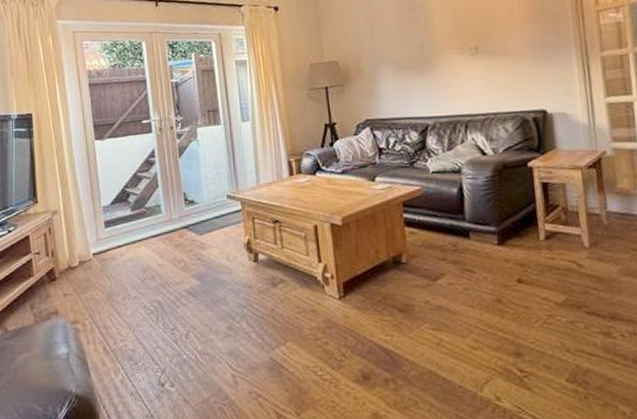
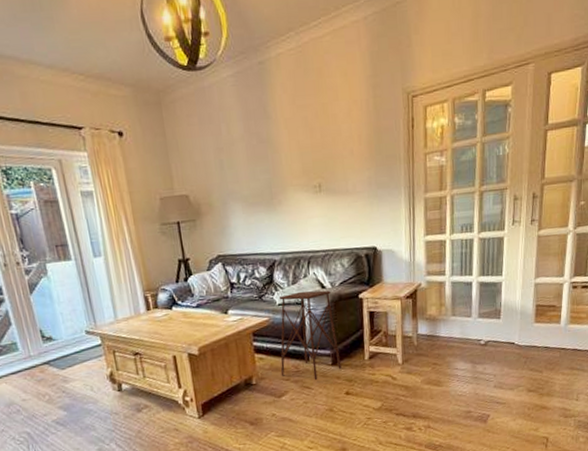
side table: none [432,157,511,263] -> present [278,290,342,381]

